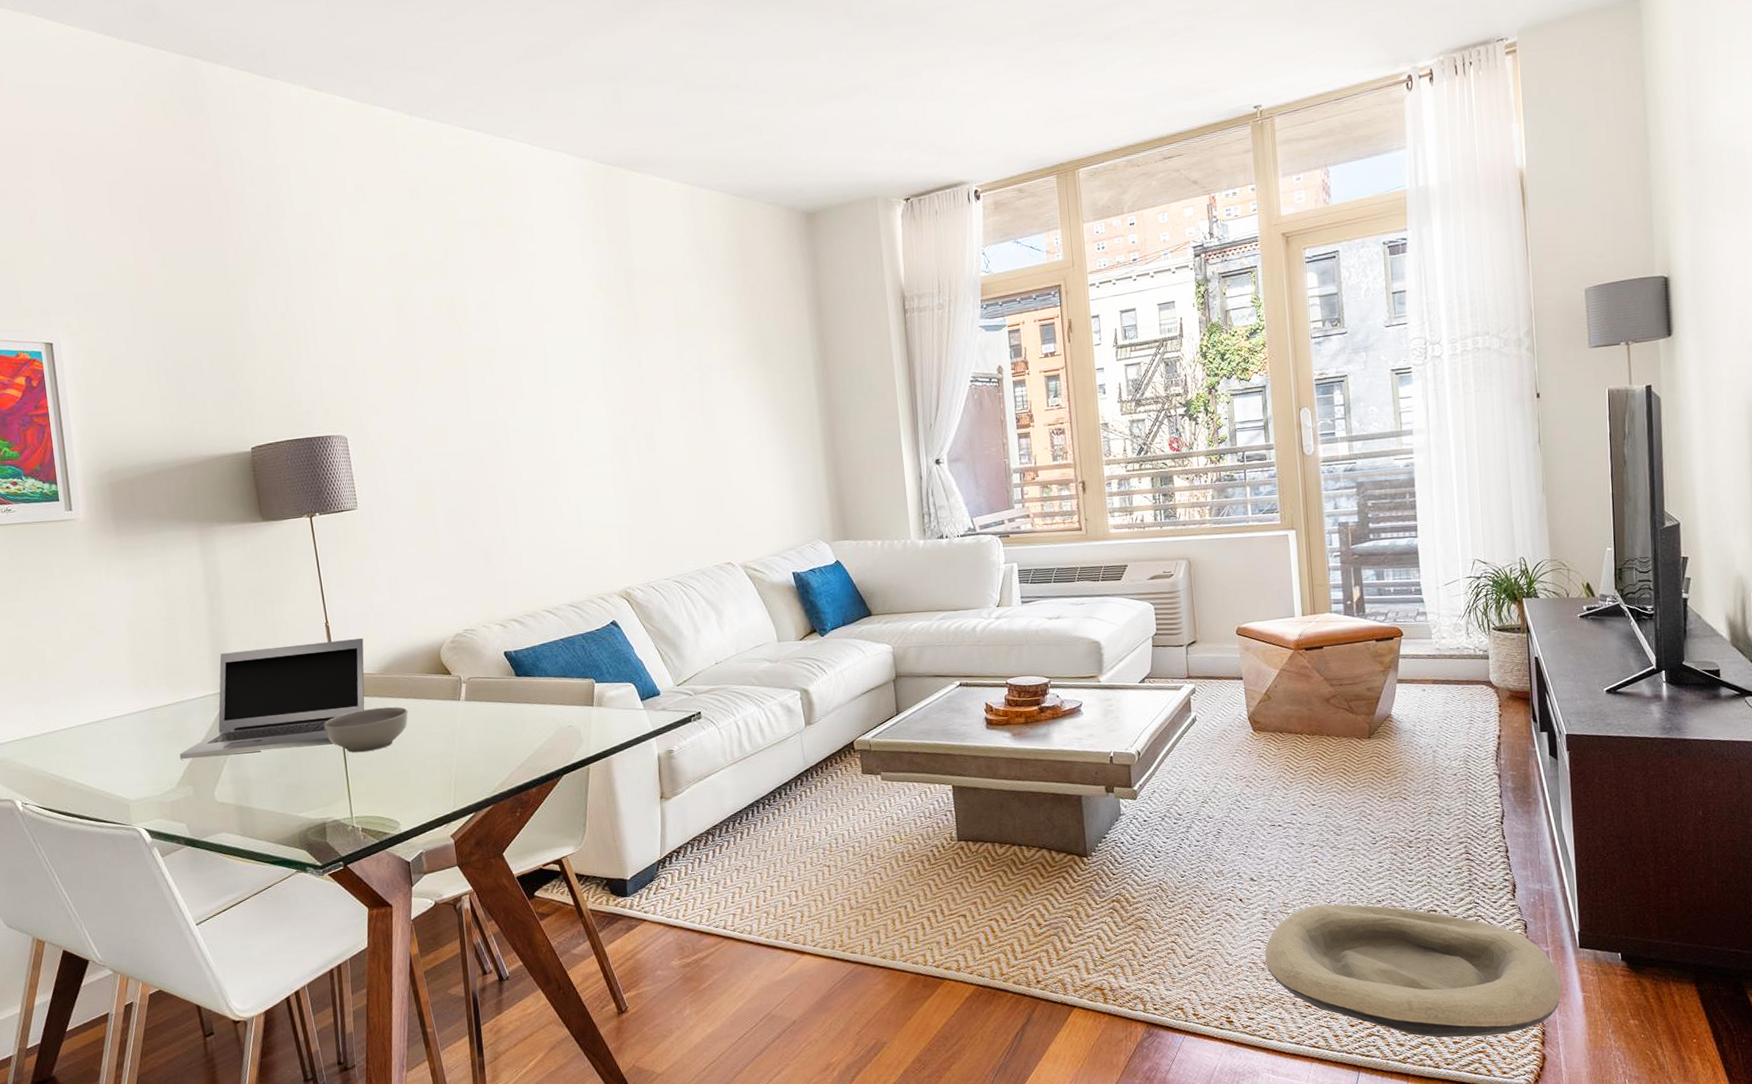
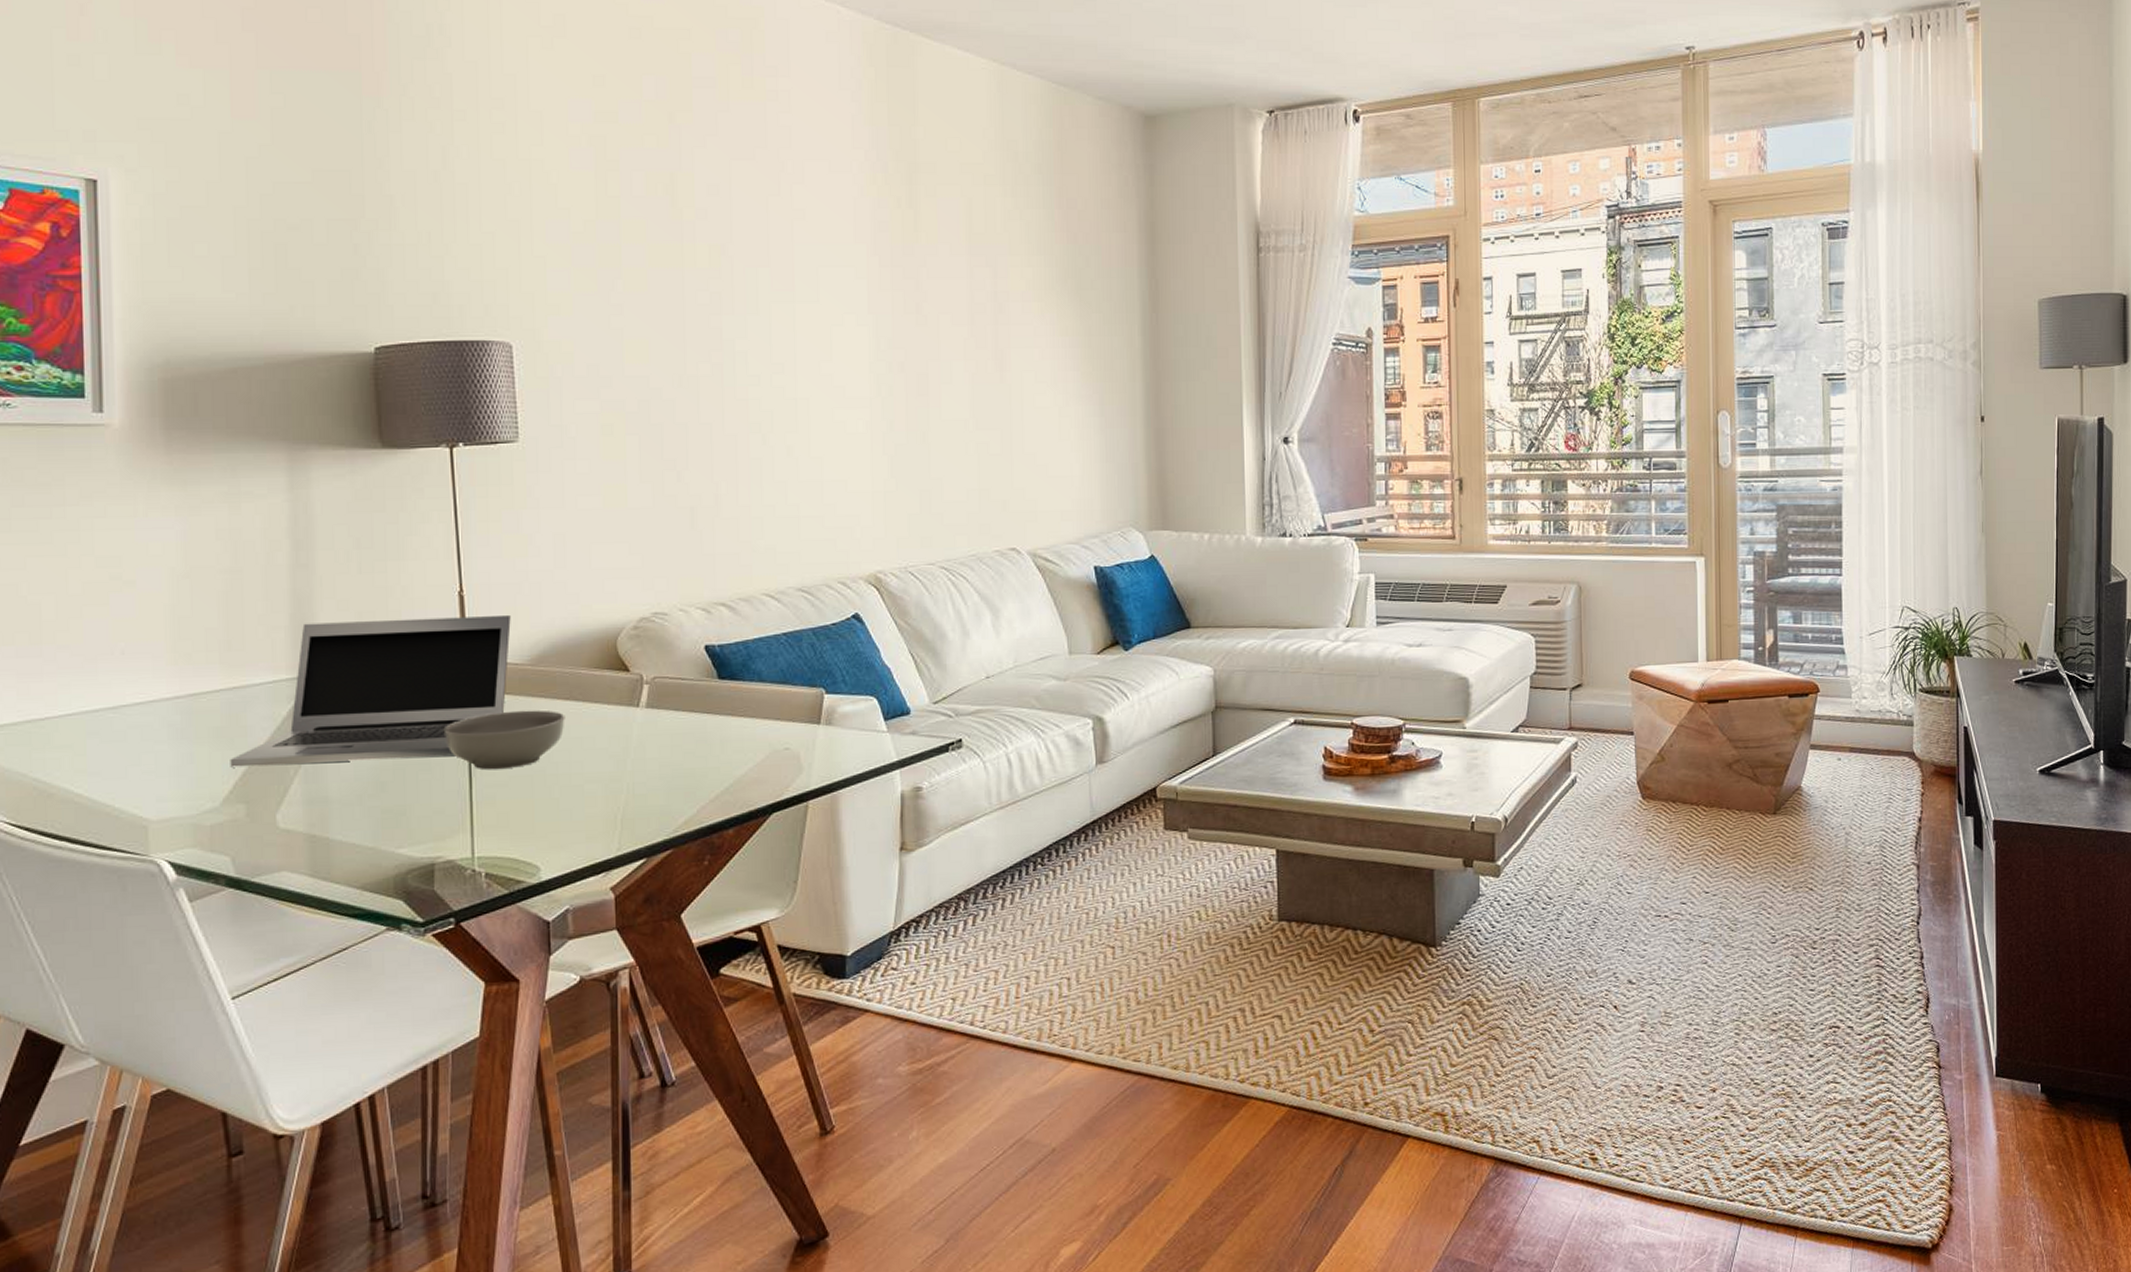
dog bed: present [1264,904,1562,1038] -> none [1640,1015,1974,1183]

